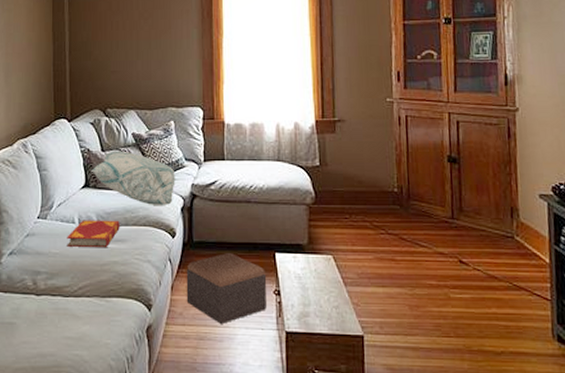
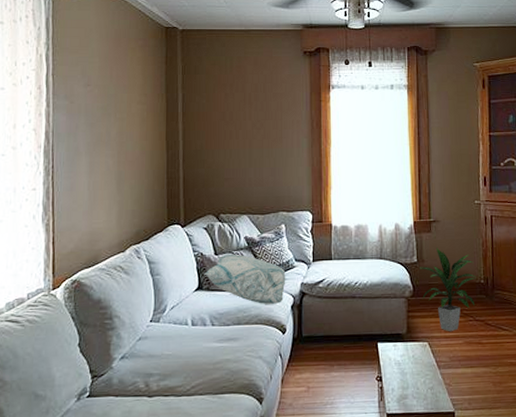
hardback book: present [67,220,120,248] -> none [180,320,232,348]
footstool: present [186,252,267,324] -> none [295,344,370,411]
indoor plant: none [323,149,389,246] -> present [420,247,476,332]

